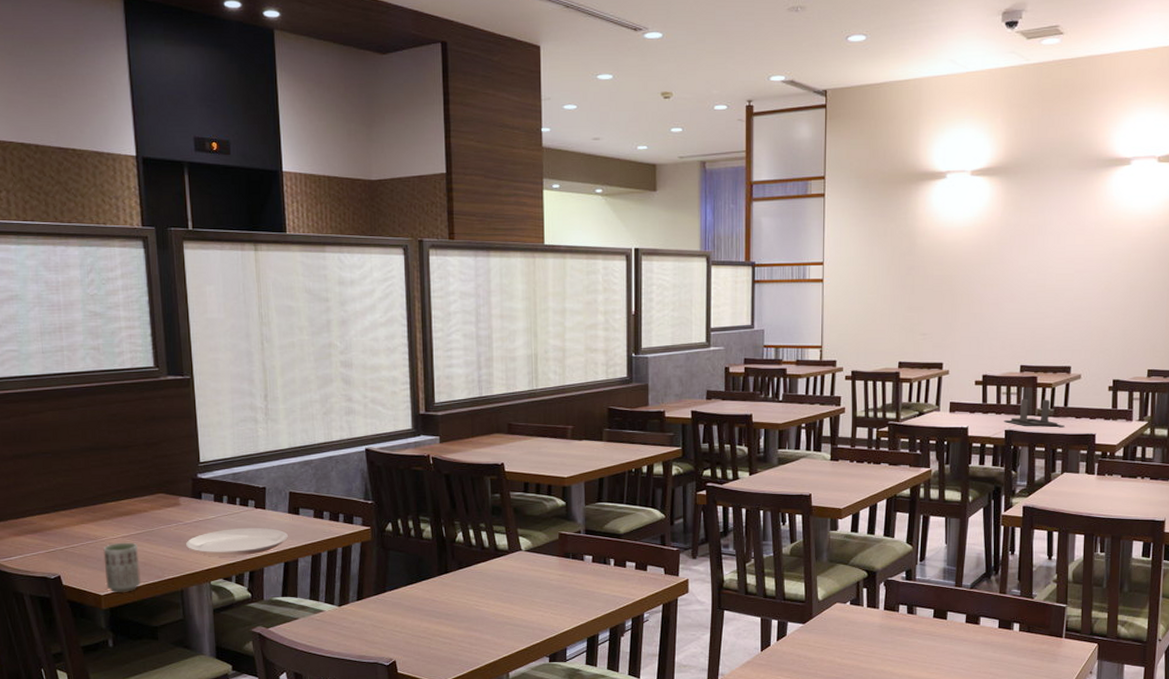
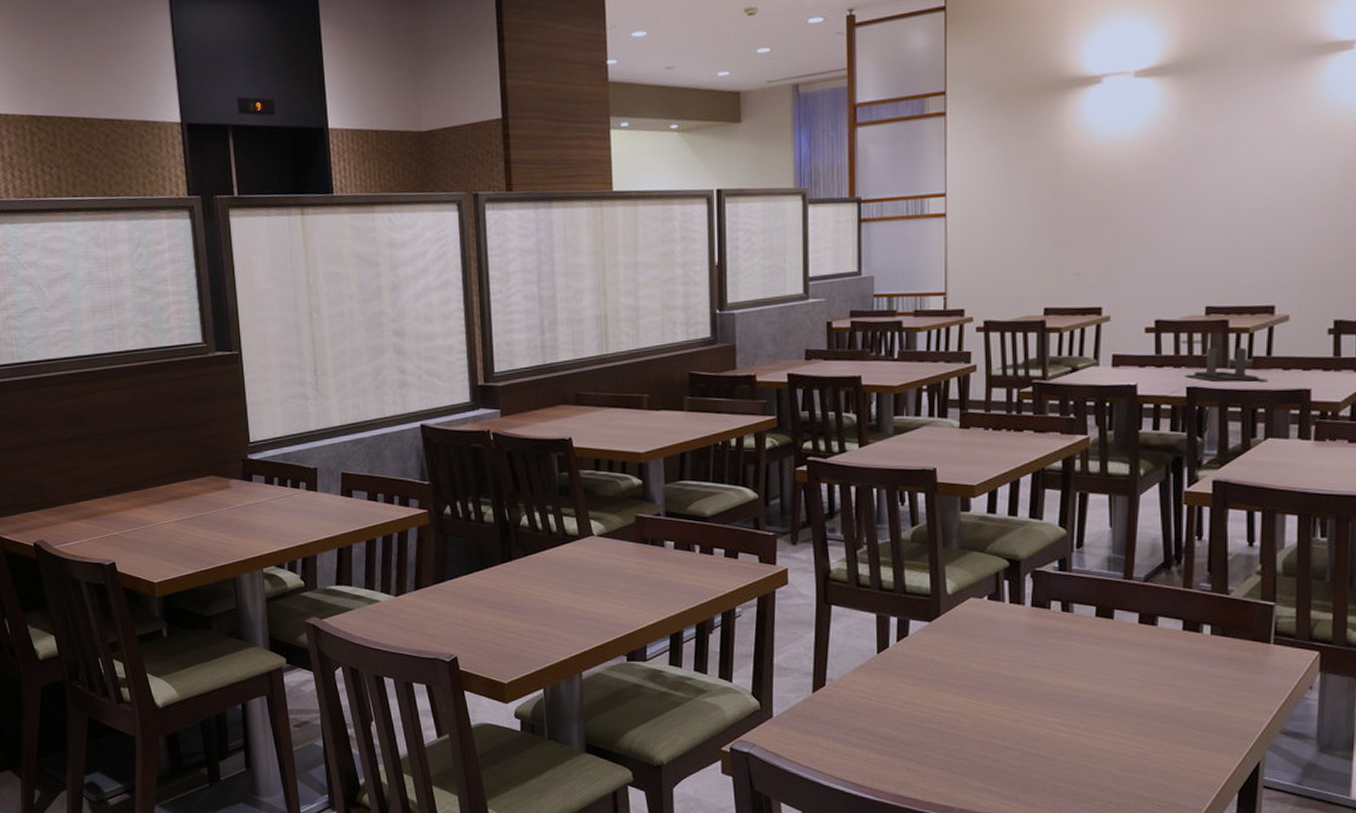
cup: present [103,542,142,592] -> none [156,527,194,580]
plate: present [185,527,288,557] -> none [236,511,341,543]

